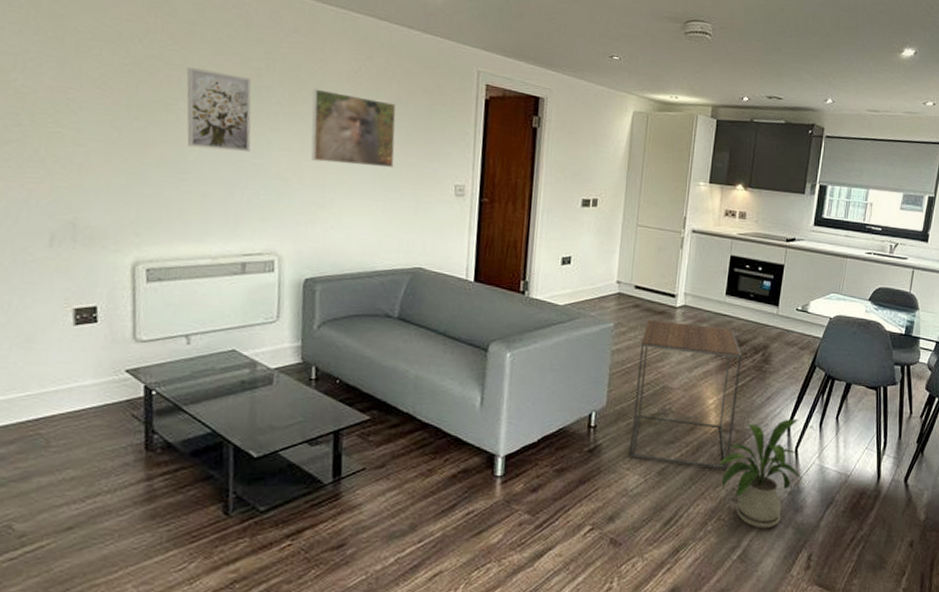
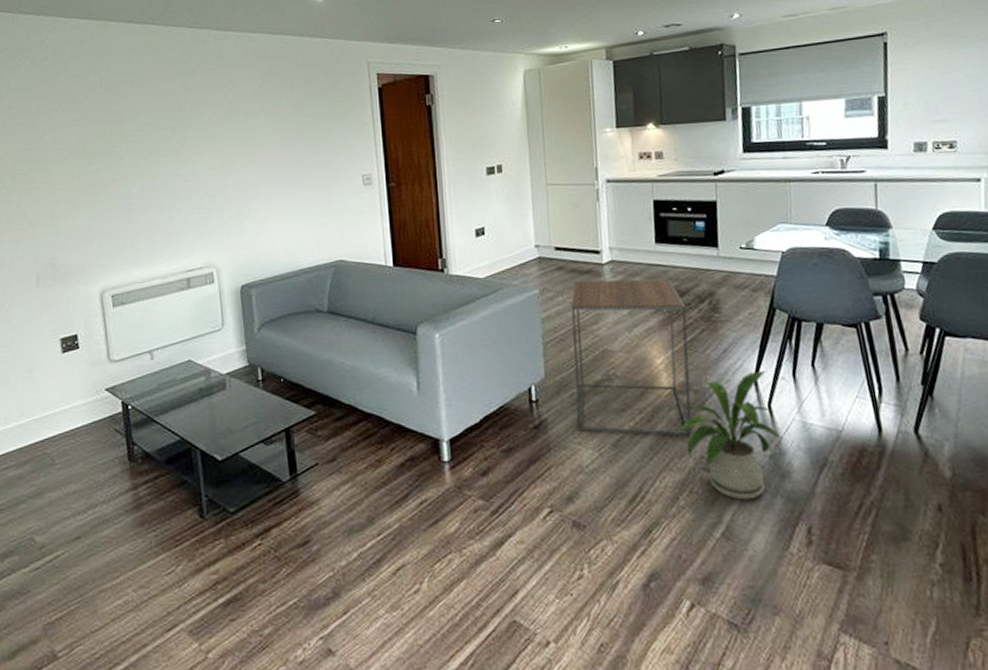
wall art: present [186,66,252,153] -> none [123,110,182,181]
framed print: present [311,88,397,168] -> none [226,108,304,175]

